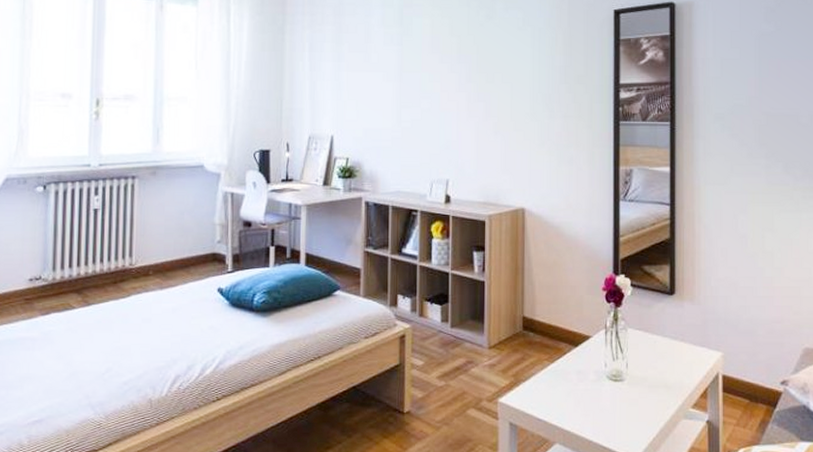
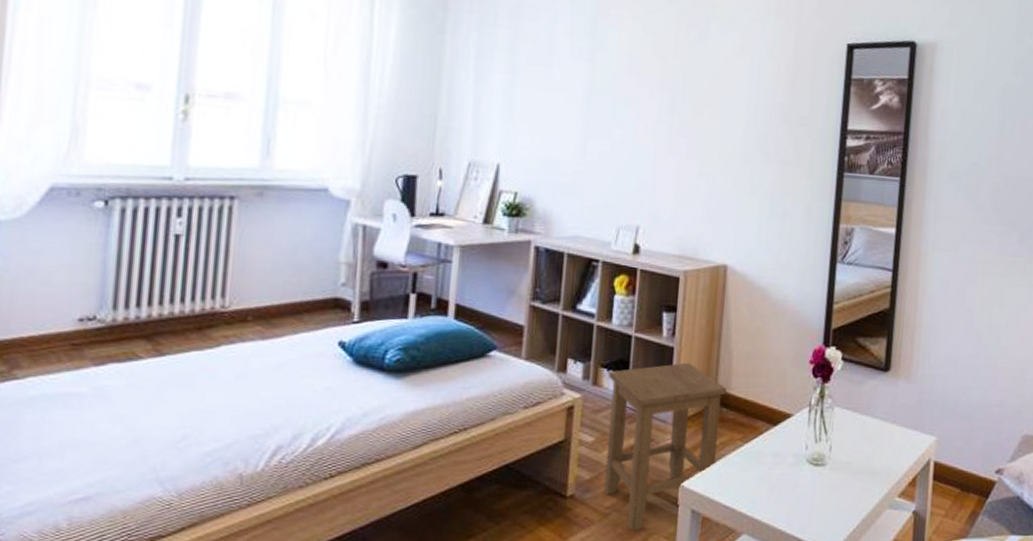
stool: none [432,294,532,442] -> present [603,362,727,531]

